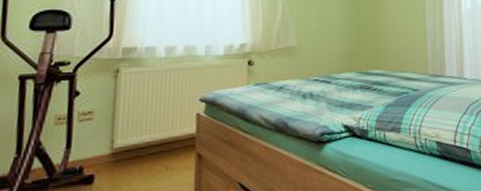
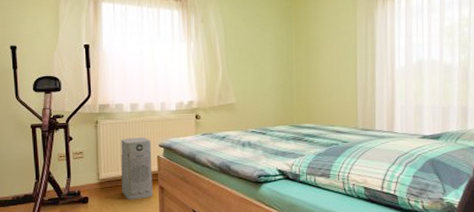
air purifier: none [144,90,190,176] -> present [121,137,153,200]

